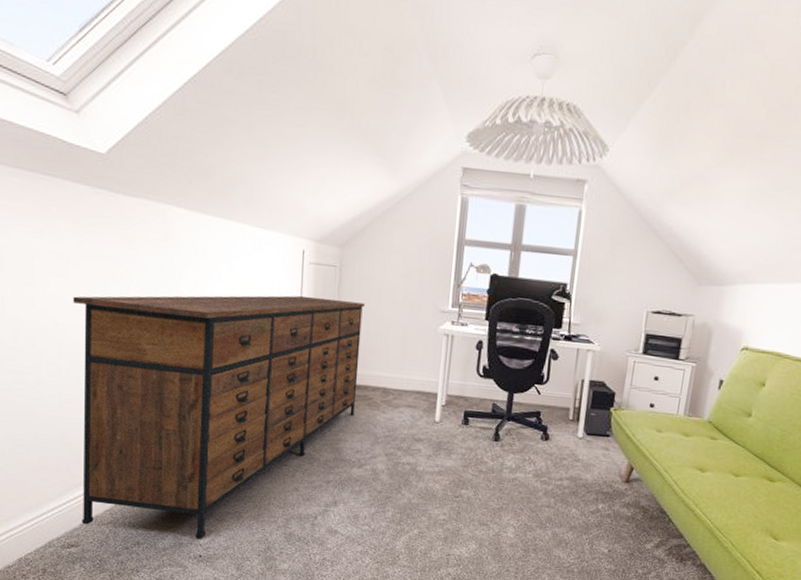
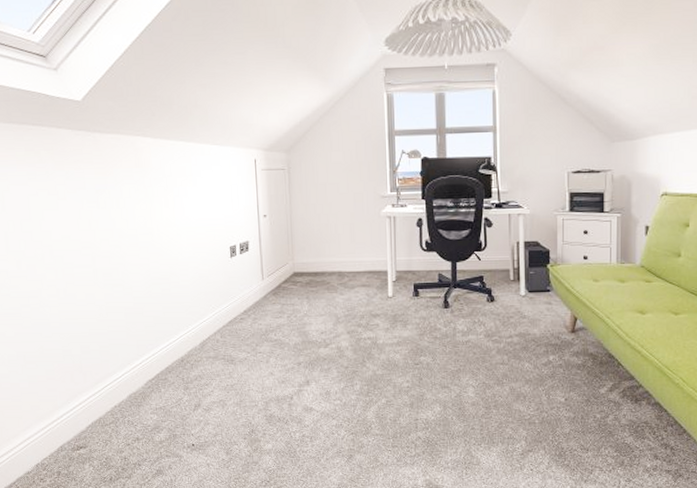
sideboard: present [72,295,364,539] -> none [64,198,315,429]

